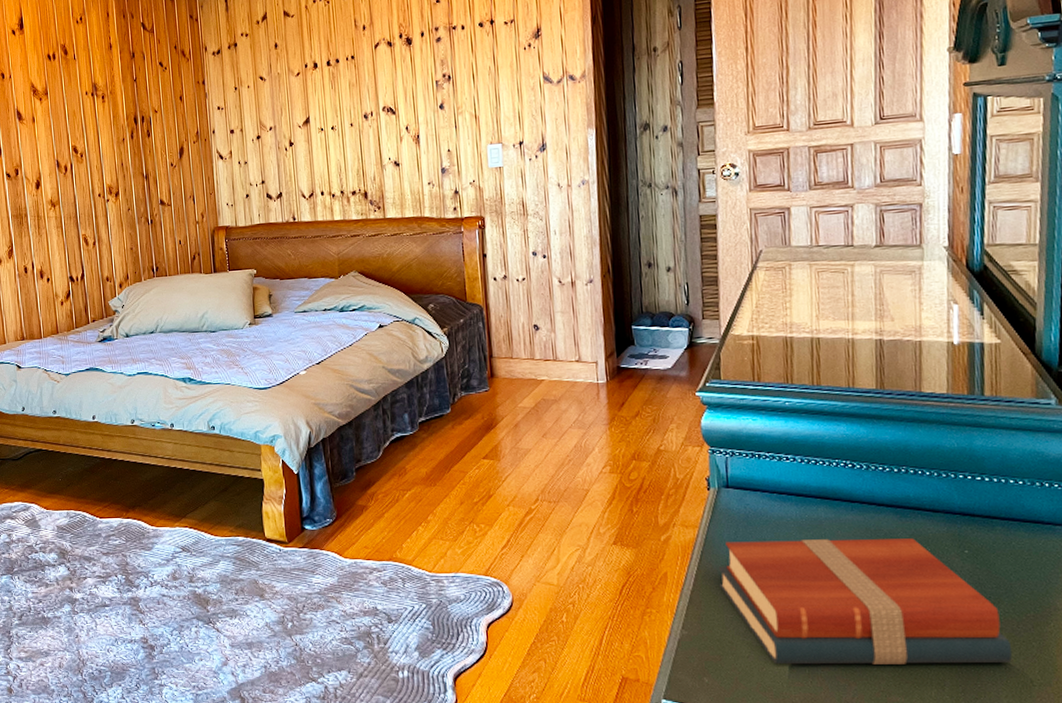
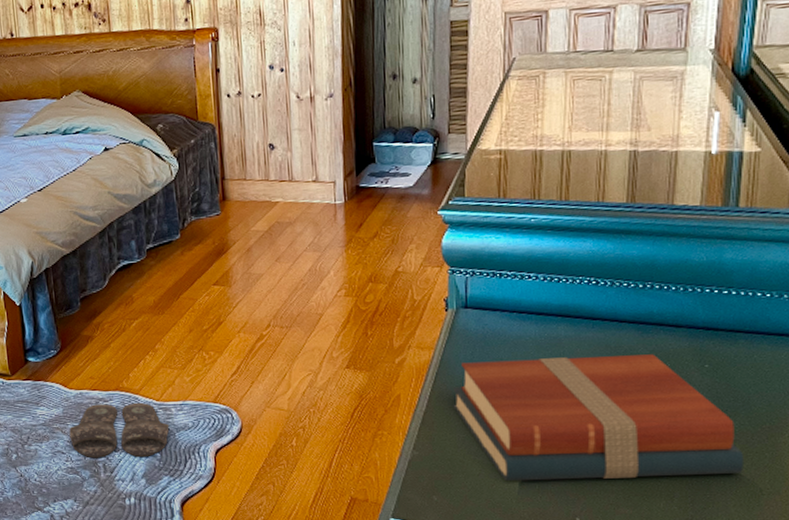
slippers: none [343,573,442,630] -> present [69,402,170,458]

